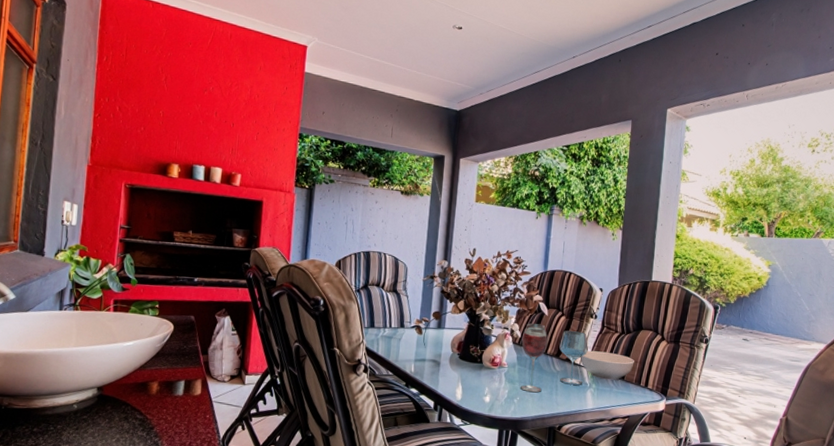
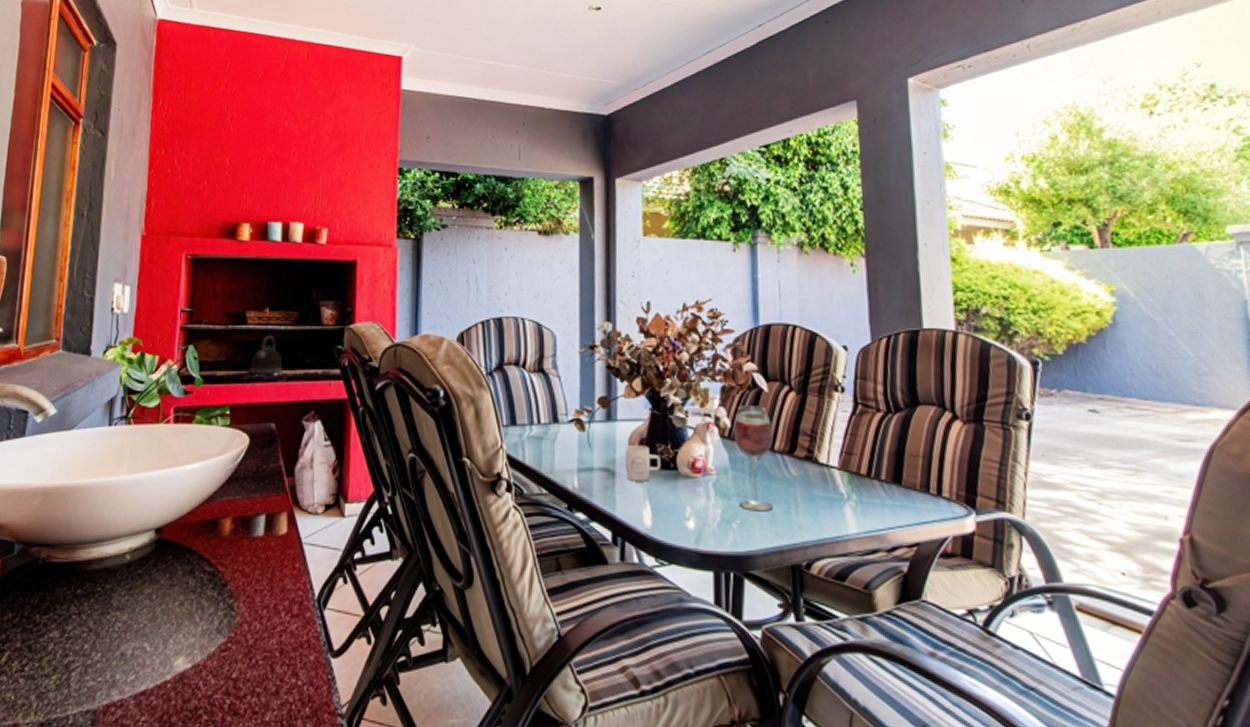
kettle: none [175,250,202,281] -> present [250,334,283,375]
mug: none [447,345,472,370] -> present [625,445,661,482]
wine glass: present [559,330,589,385] -> none [792,413,839,497]
bowl: present [580,350,634,380] -> none [826,442,914,487]

